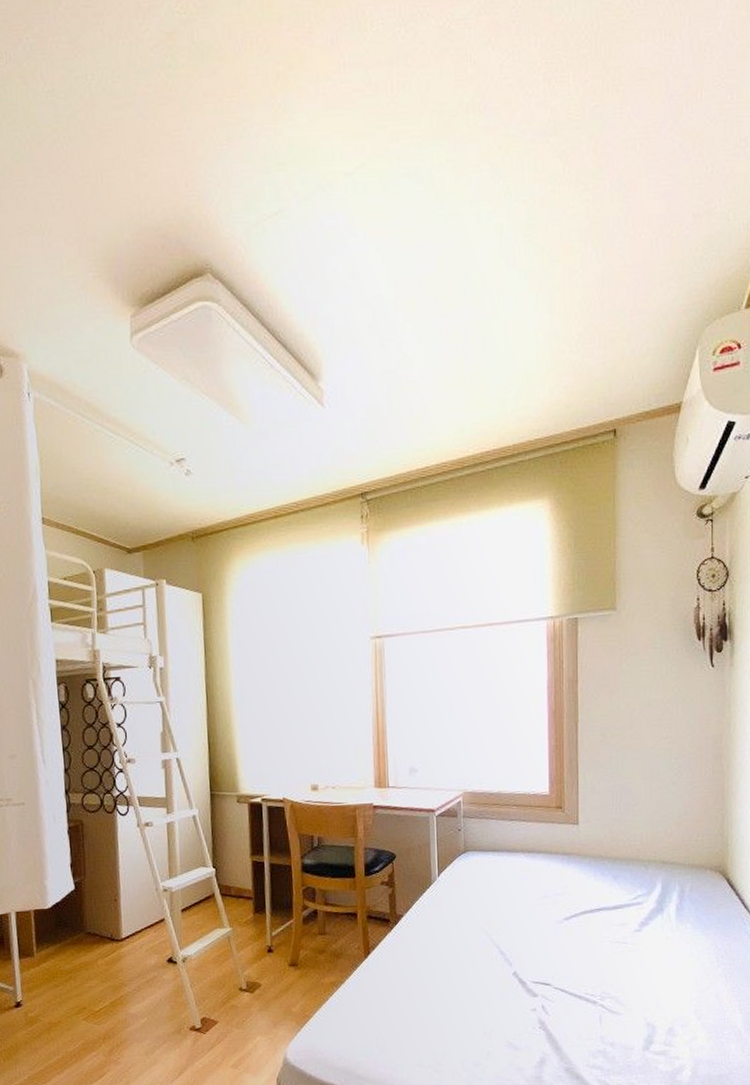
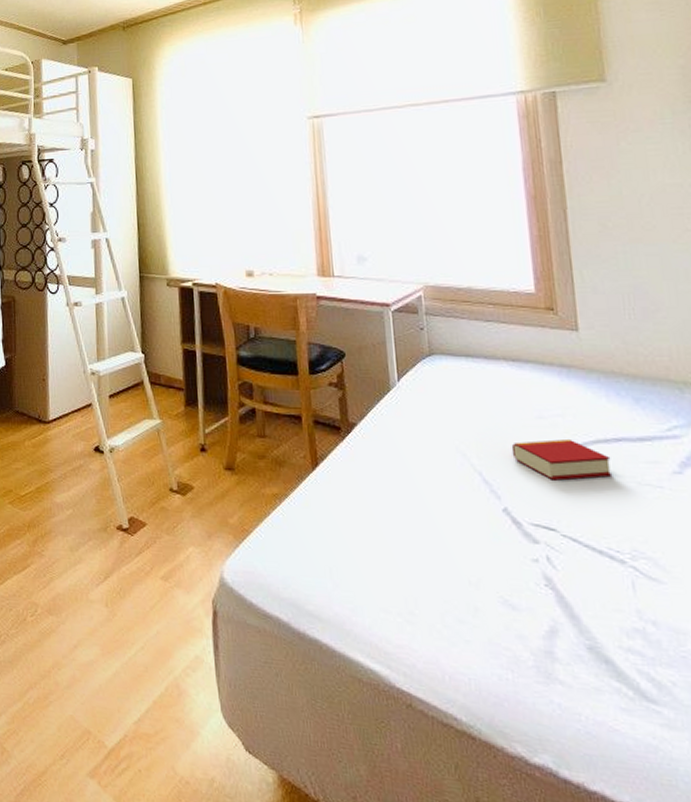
book: none [522,912,594,946] -> present [511,438,613,481]

